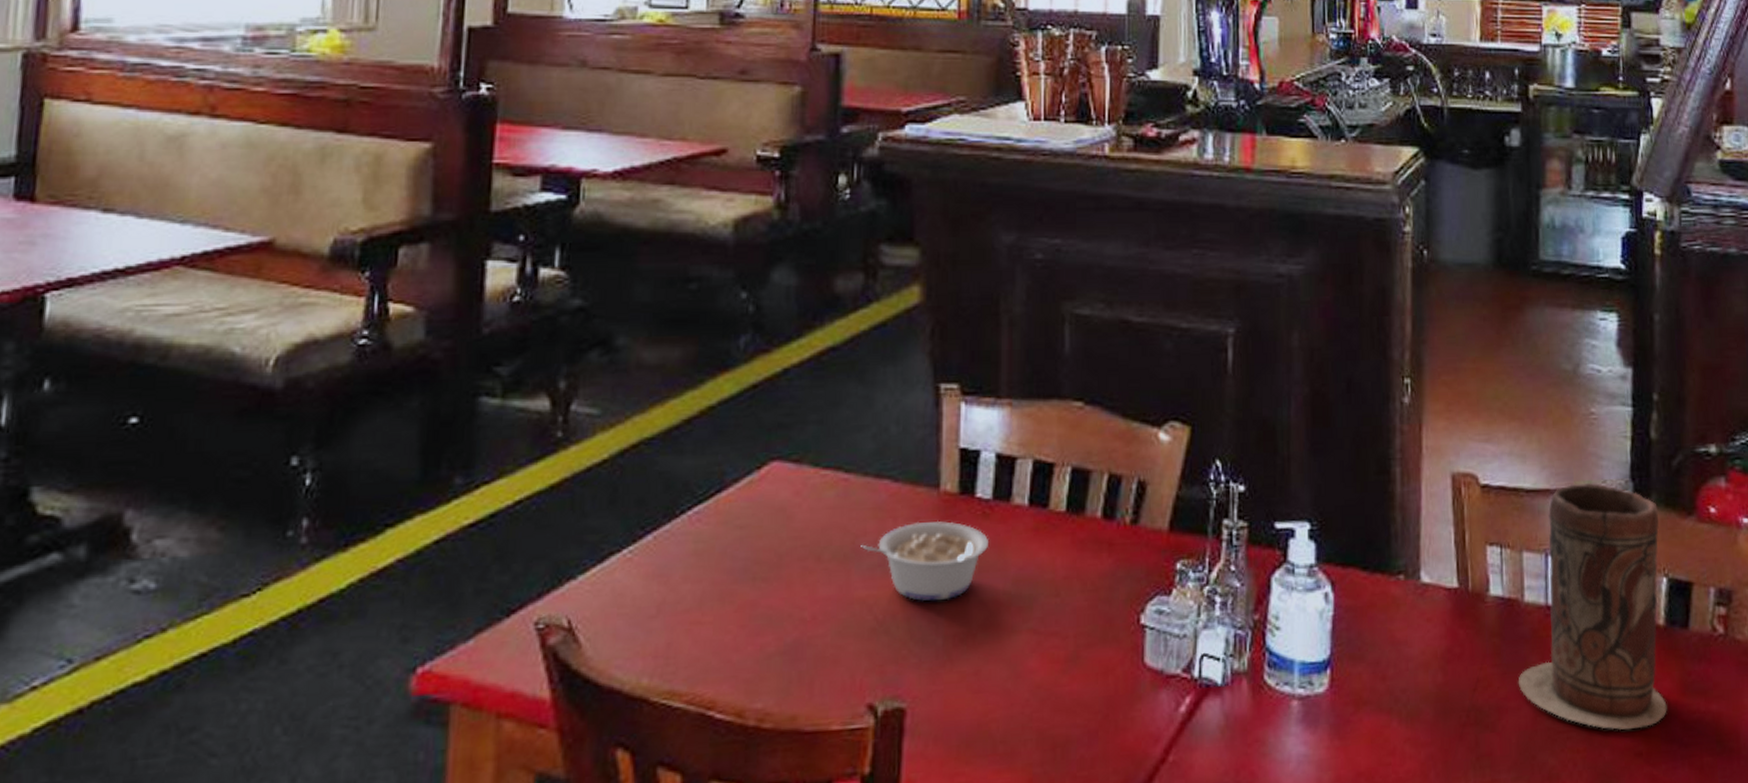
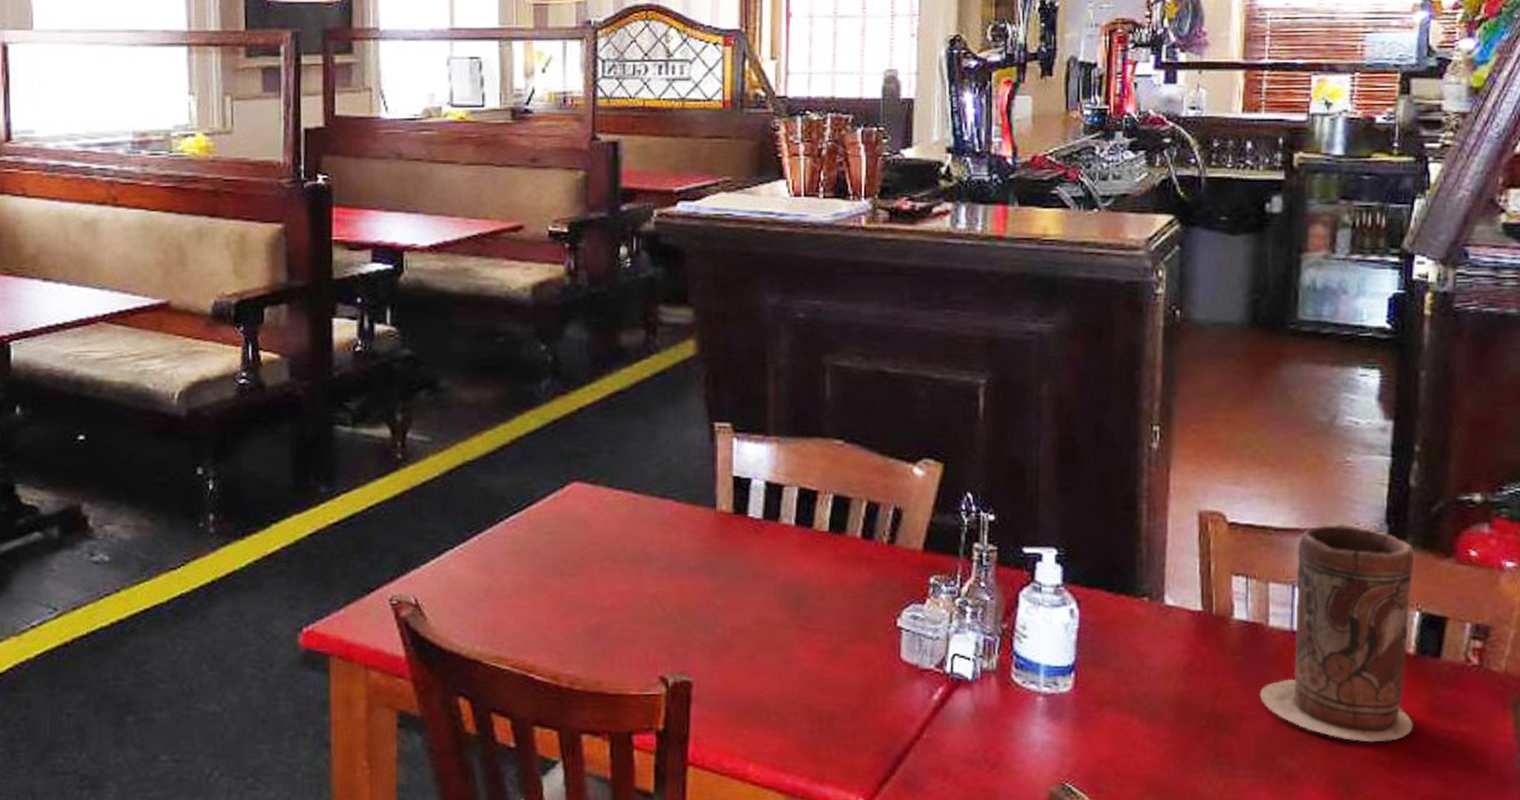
legume: present [861,520,988,602] -> none [650,534,760,599]

